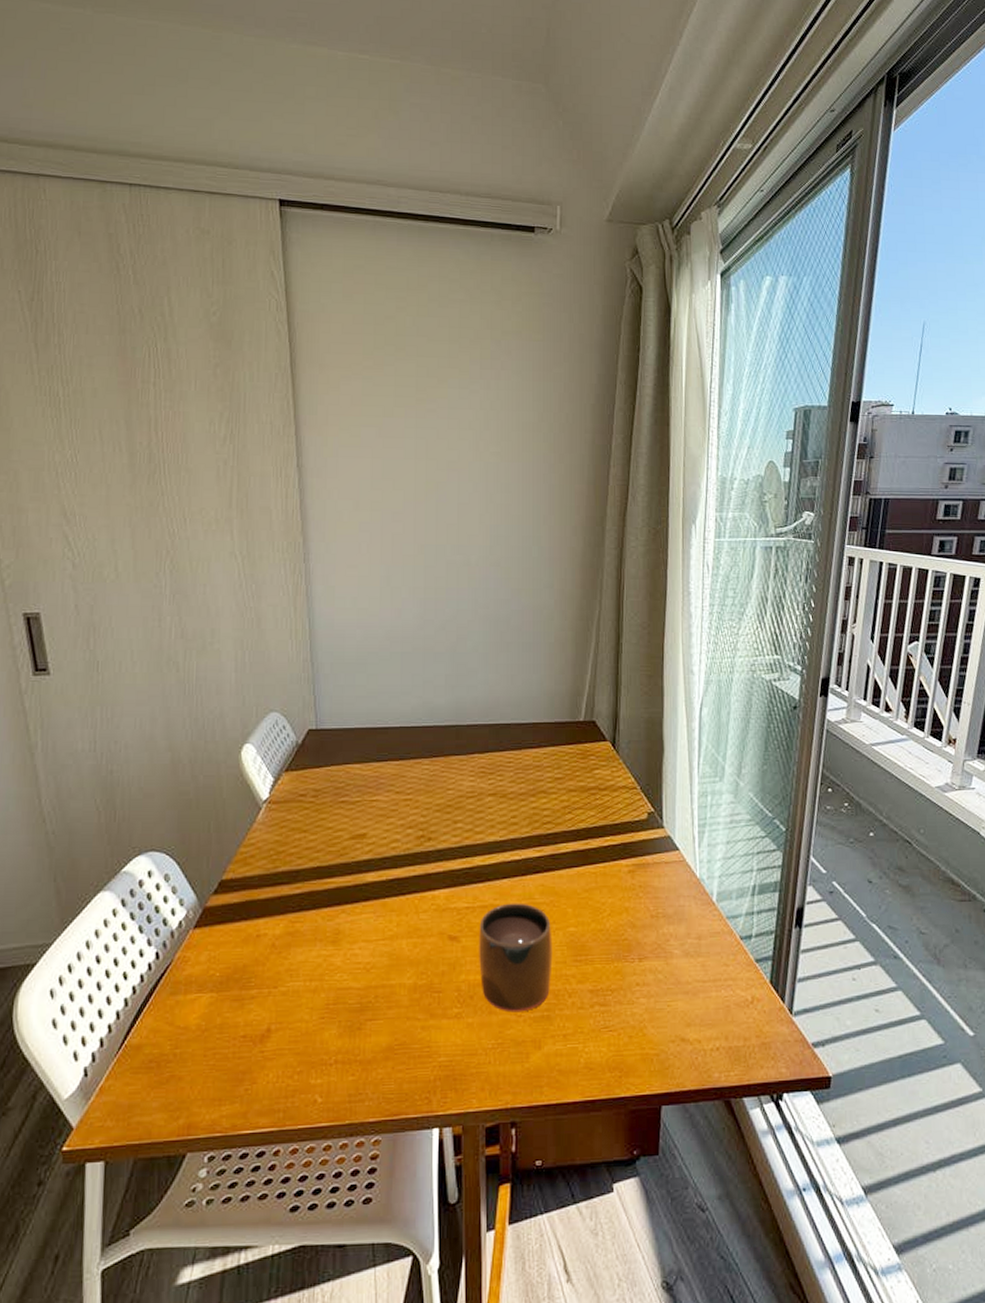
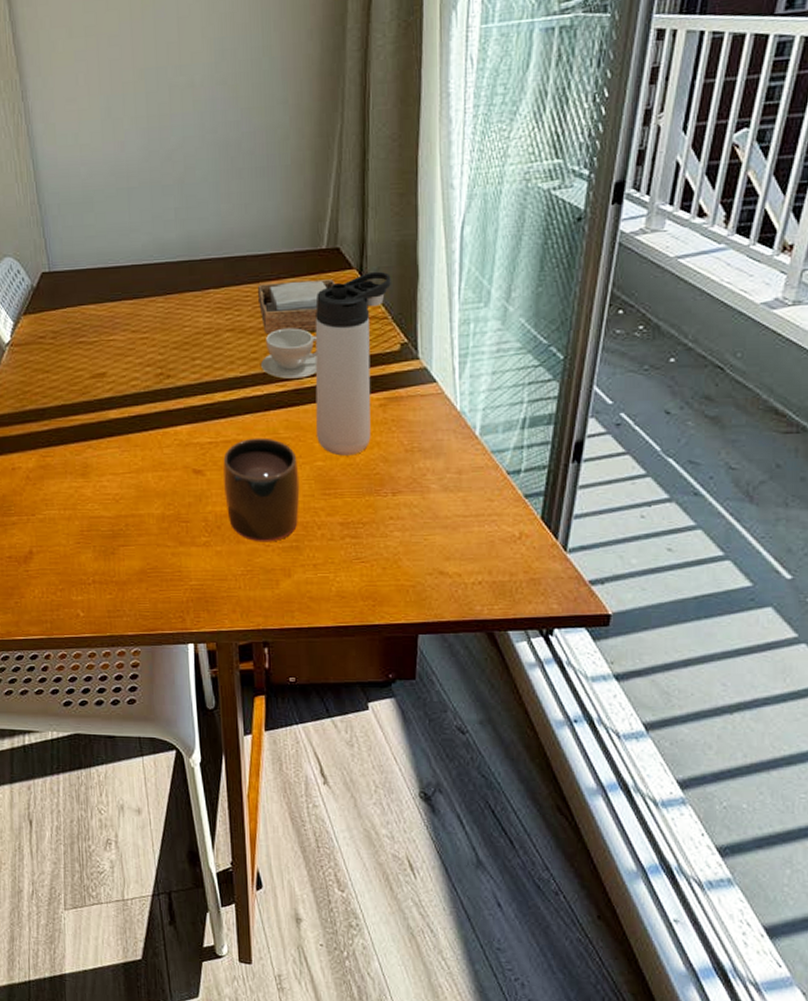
napkin holder: none [519,750,591,800] -> present [257,279,336,335]
teacup: none [520,794,573,844] -> present [261,328,318,379]
thermos bottle: none [570,744,640,922] -> present [315,271,391,456]

